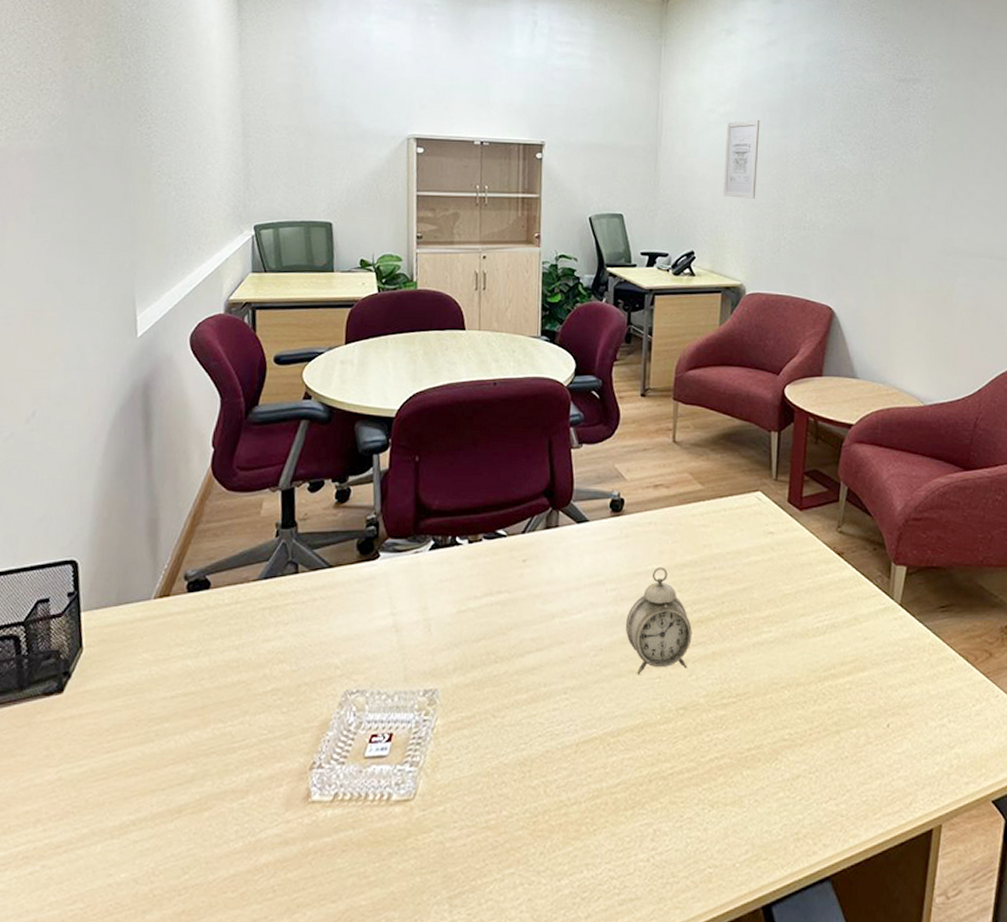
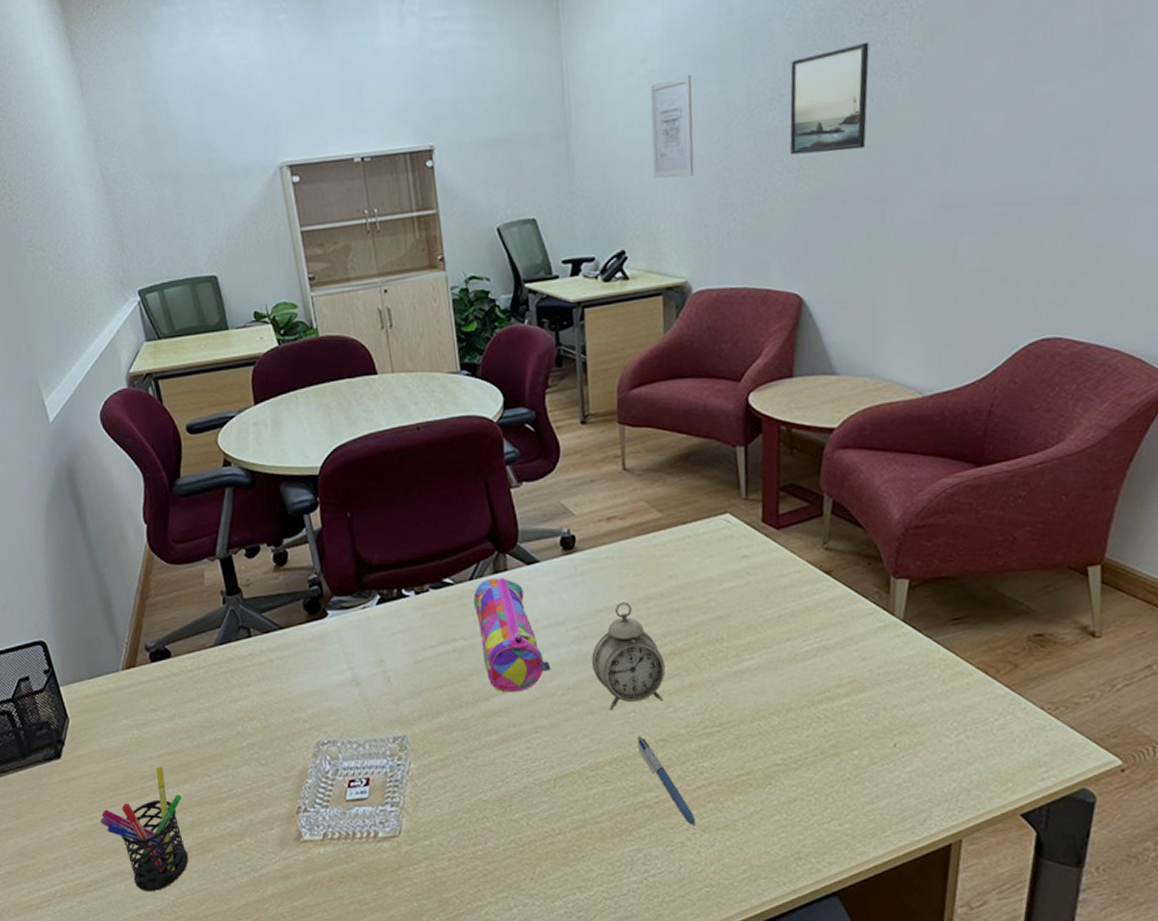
pen holder: none [90,708,189,857] -> present [100,766,189,892]
pencil case: none [523,533,587,650] -> present [473,577,551,693]
pen: none [659,703,706,801] -> present [637,736,696,826]
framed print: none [831,118,895,198] -> present [789,41,870,155]

